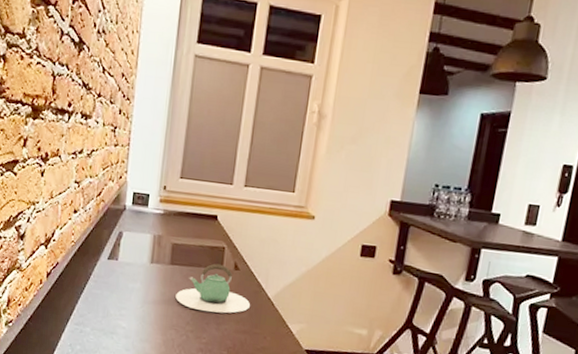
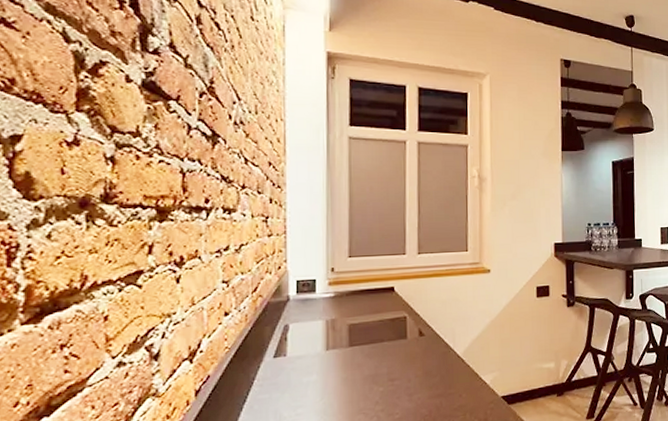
teapot: present [175,263,251,314] -> none [359,334,441,387]

